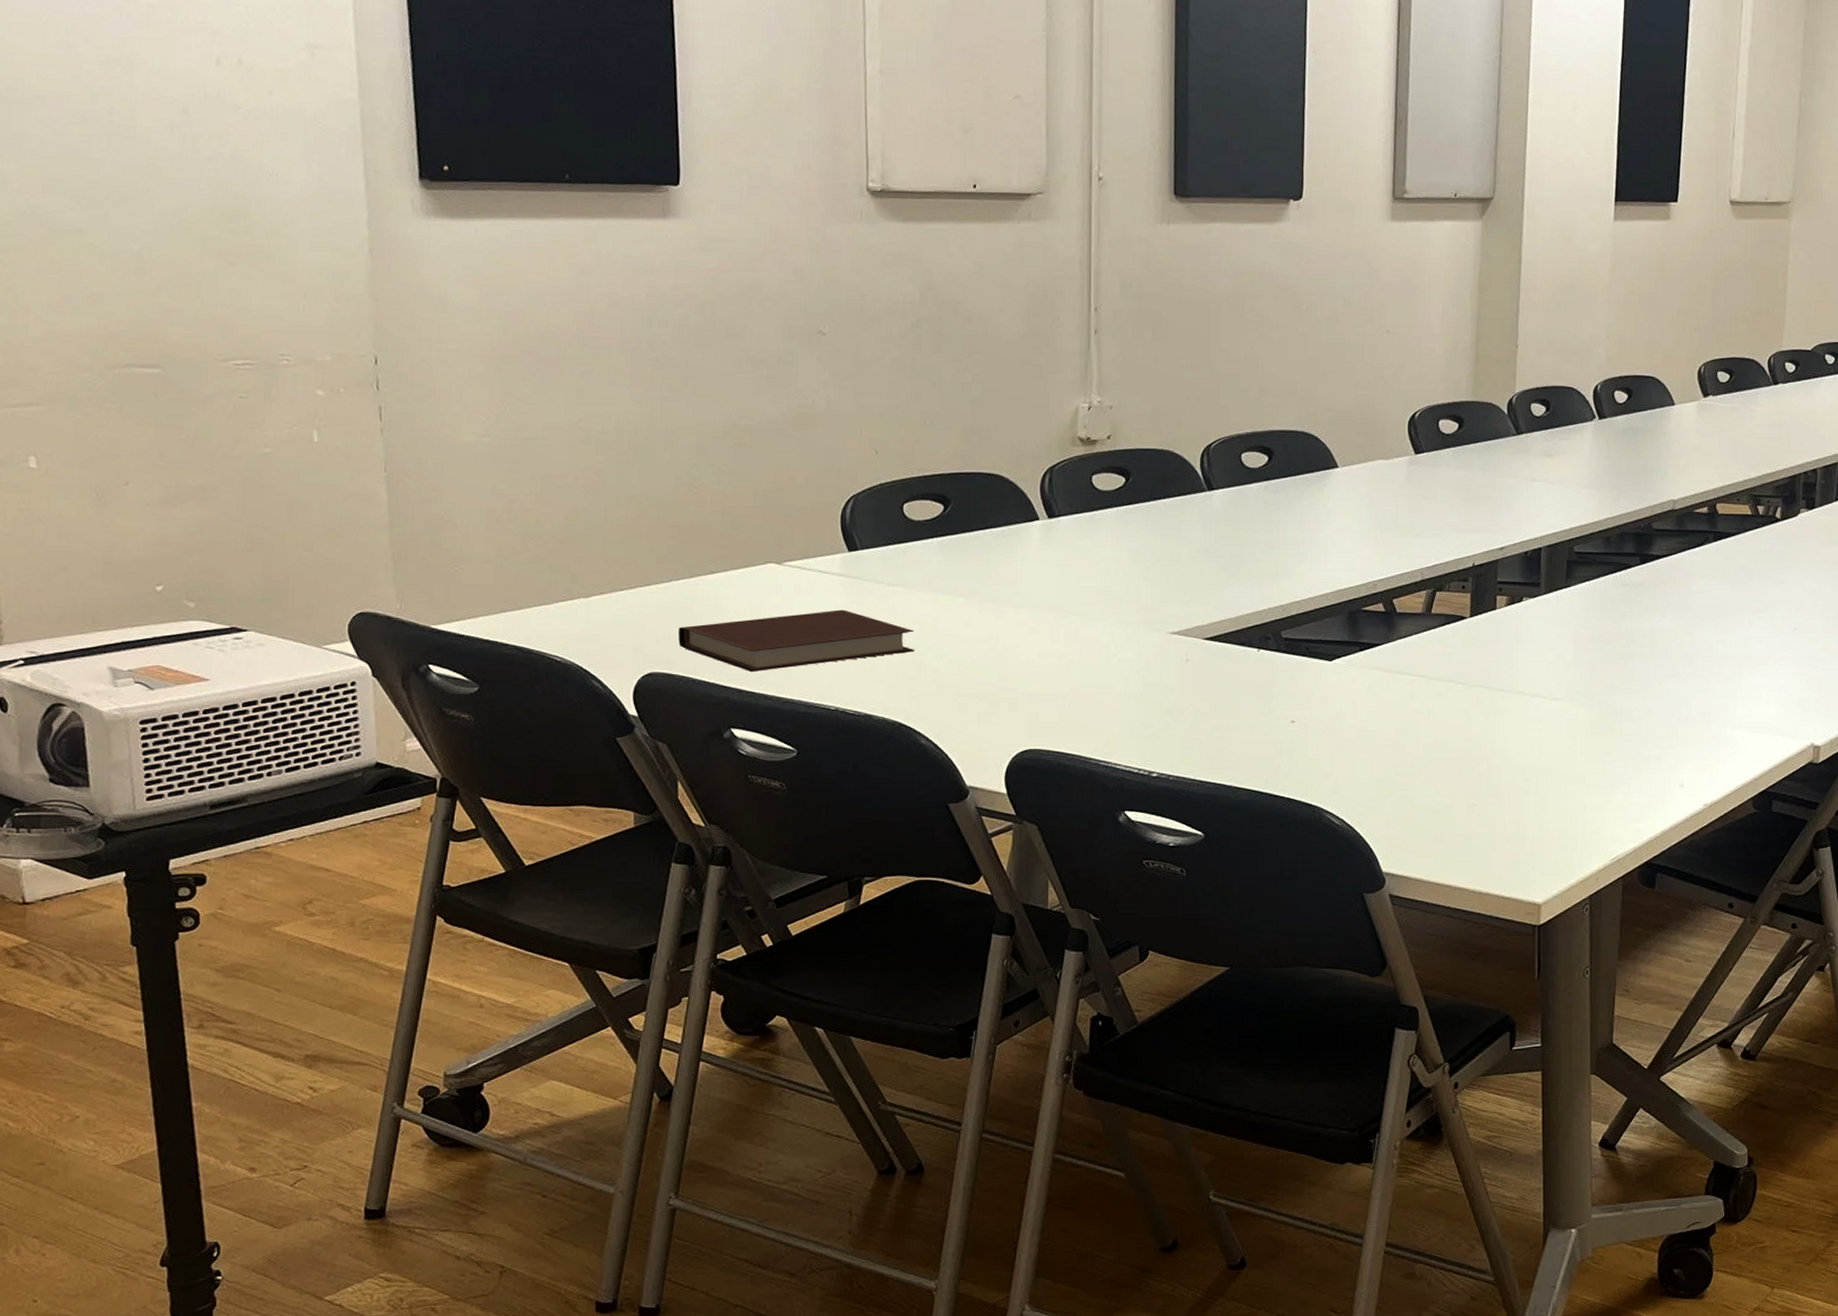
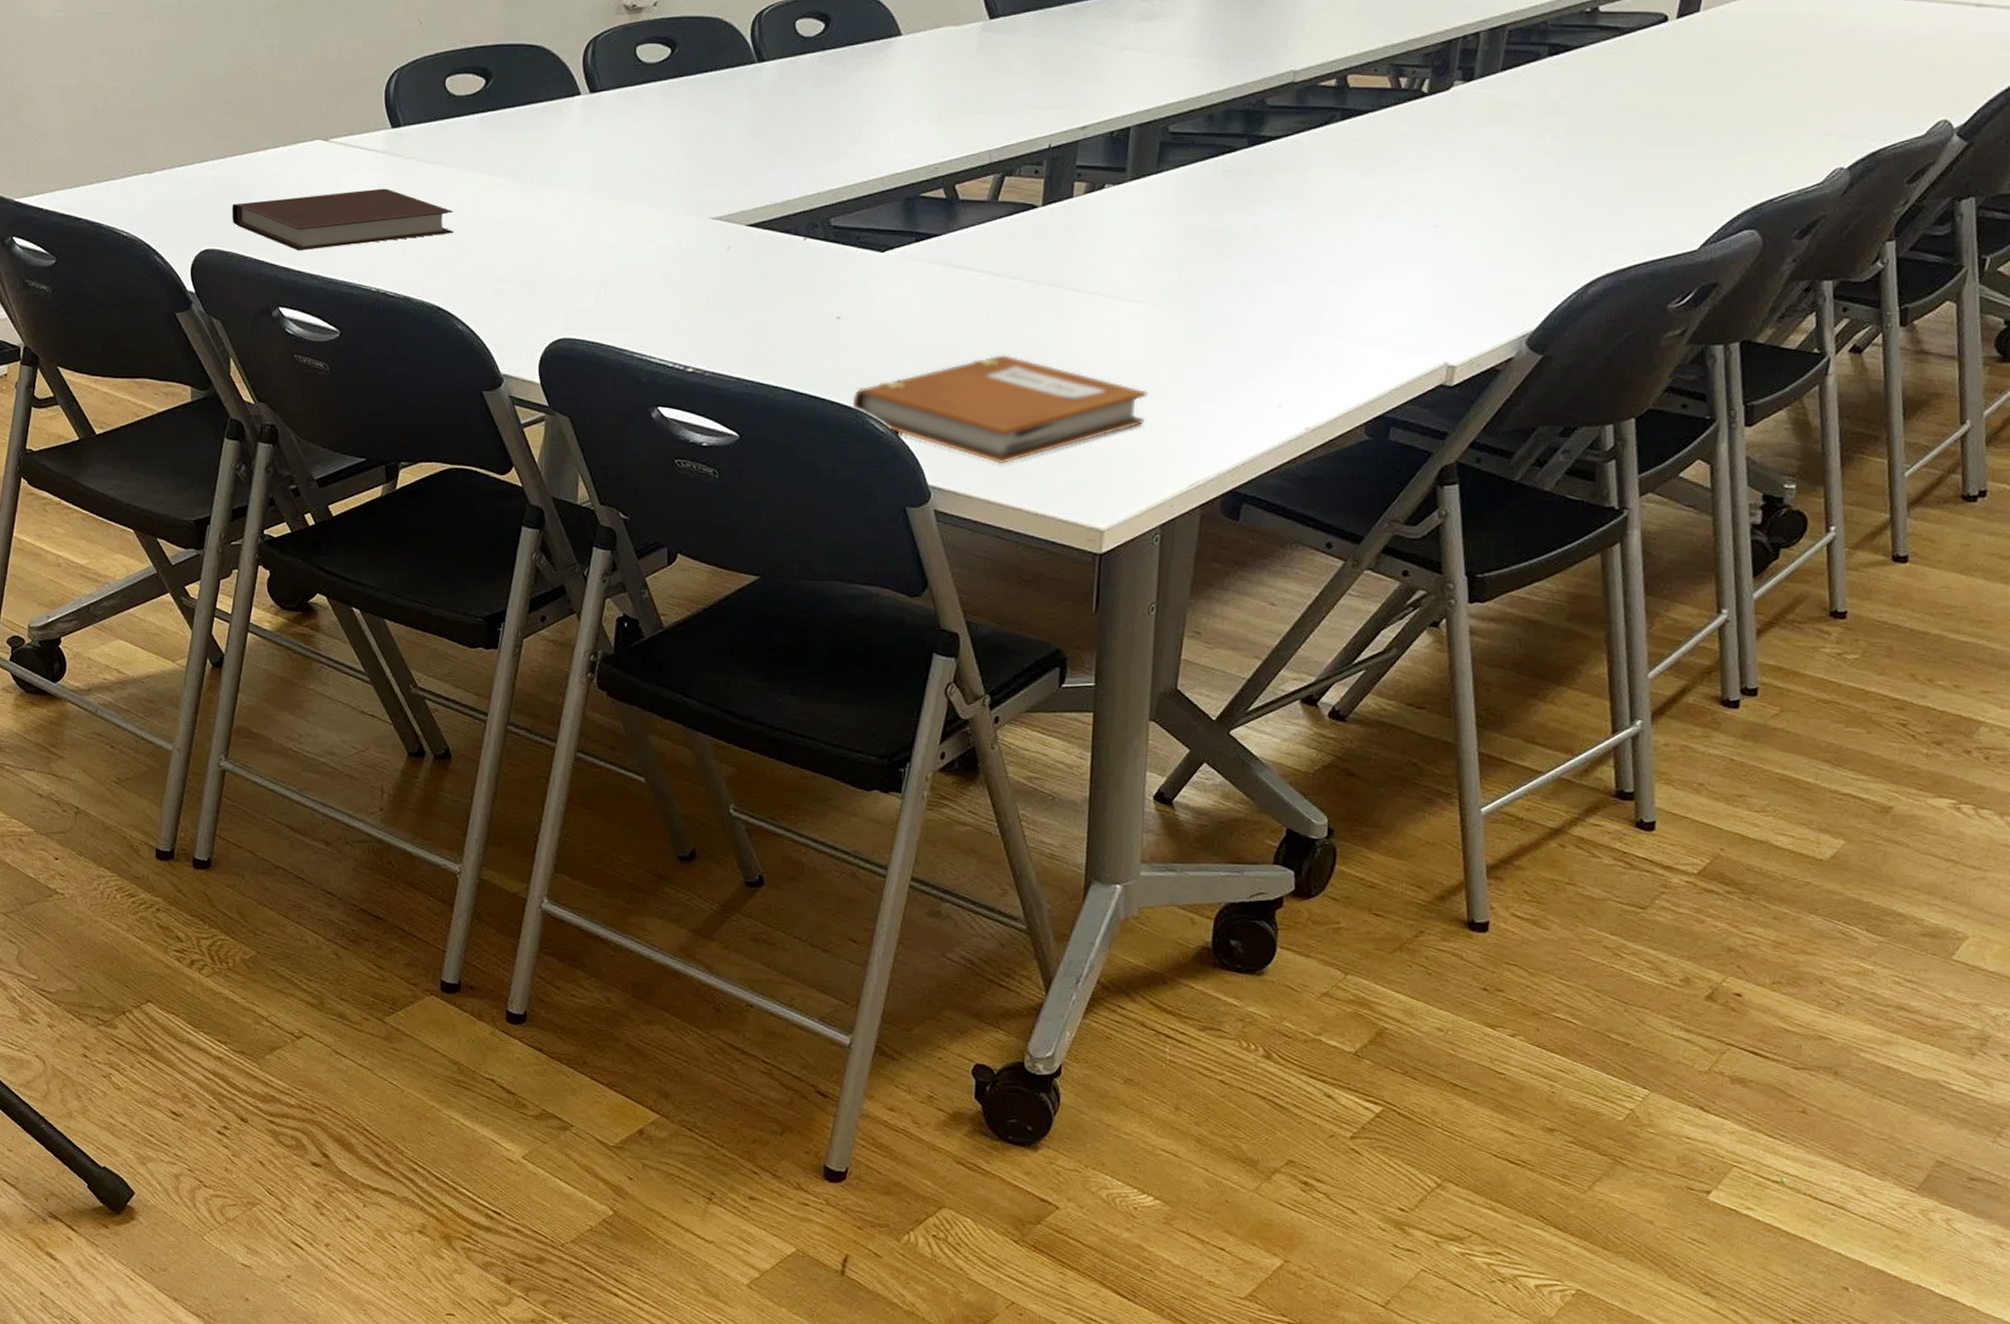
notebook: none [1310,750,1571,850] -> present [853,355,1148,464]

